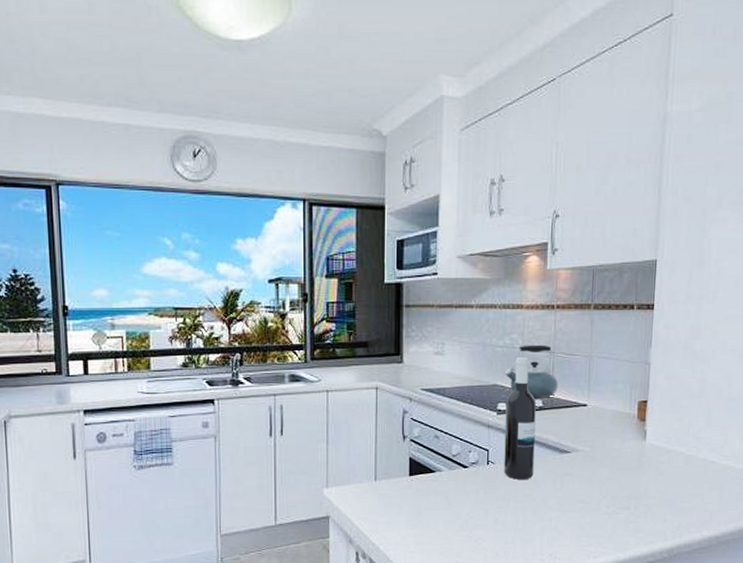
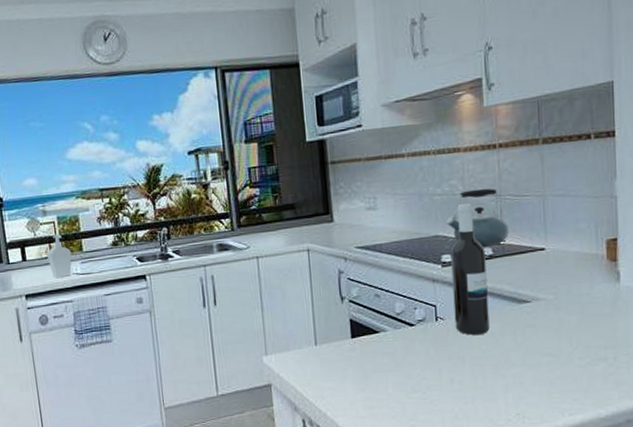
soap bottle: none [111,351,138,396] -> present [46,235,72,279]

